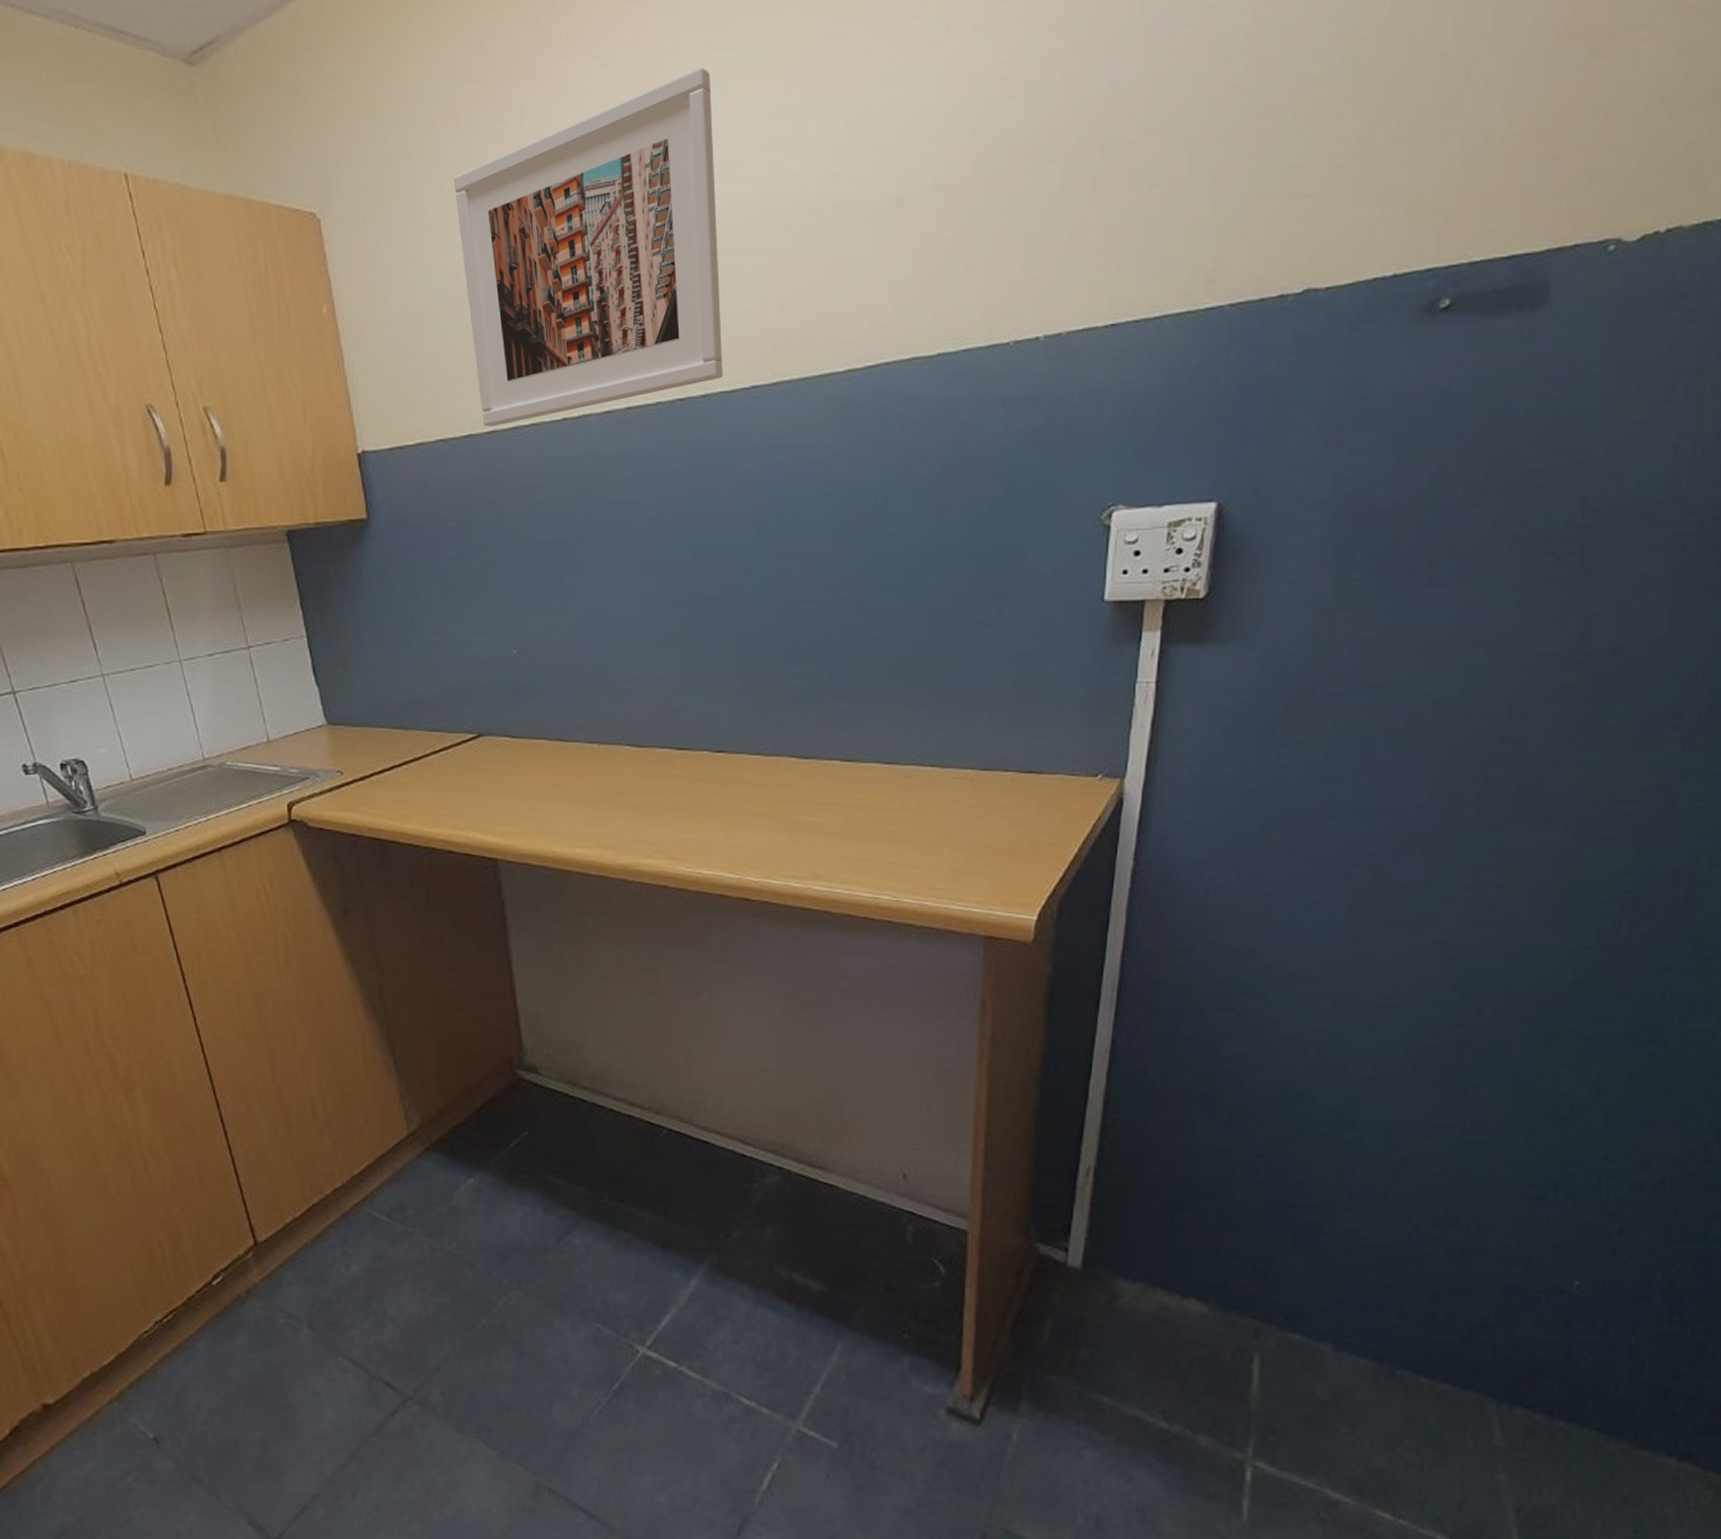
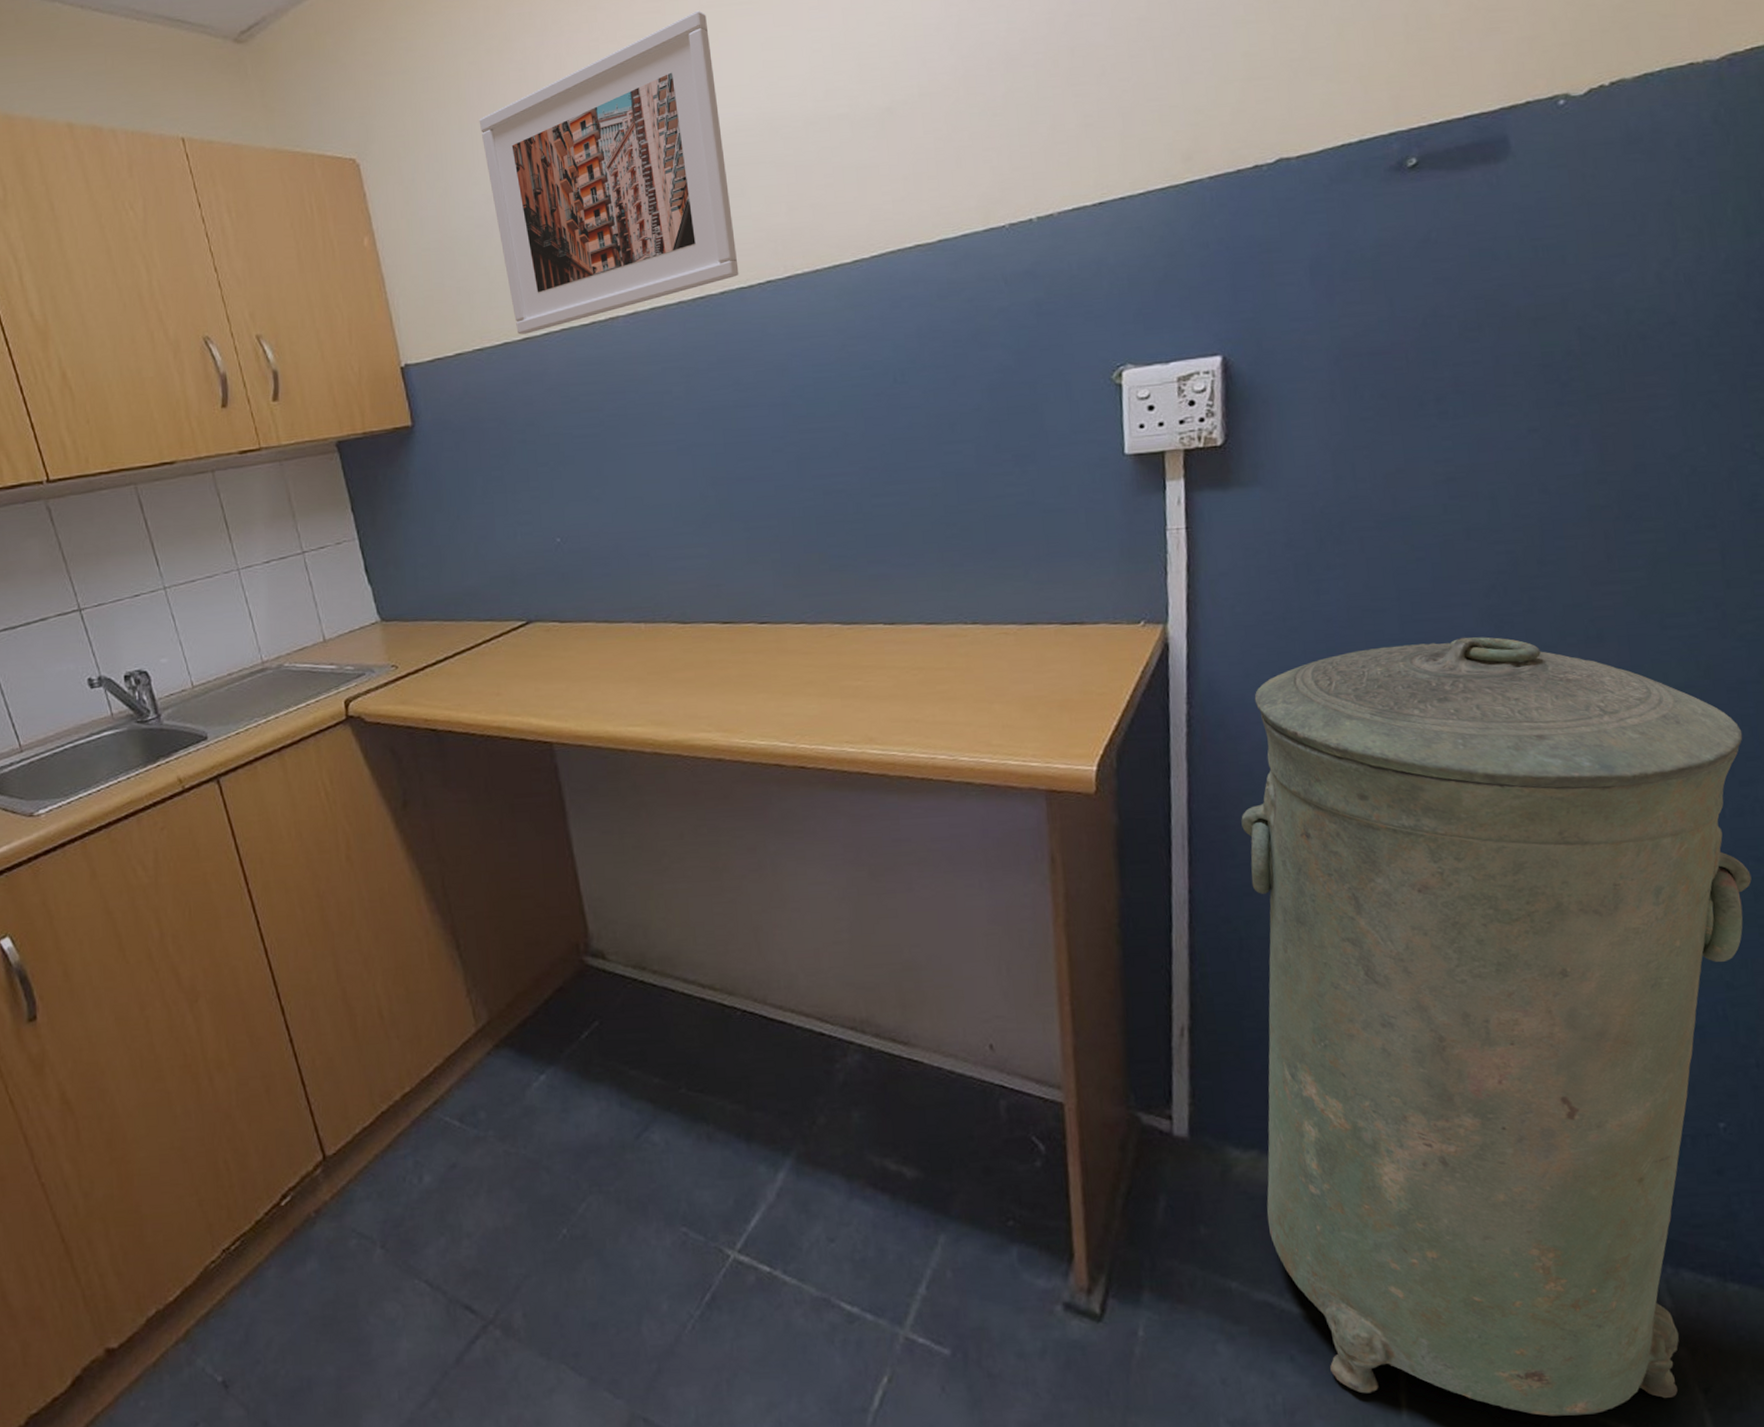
trash can: none [1144,811,1668,1525] -> present [1241,637,1752,1416]

